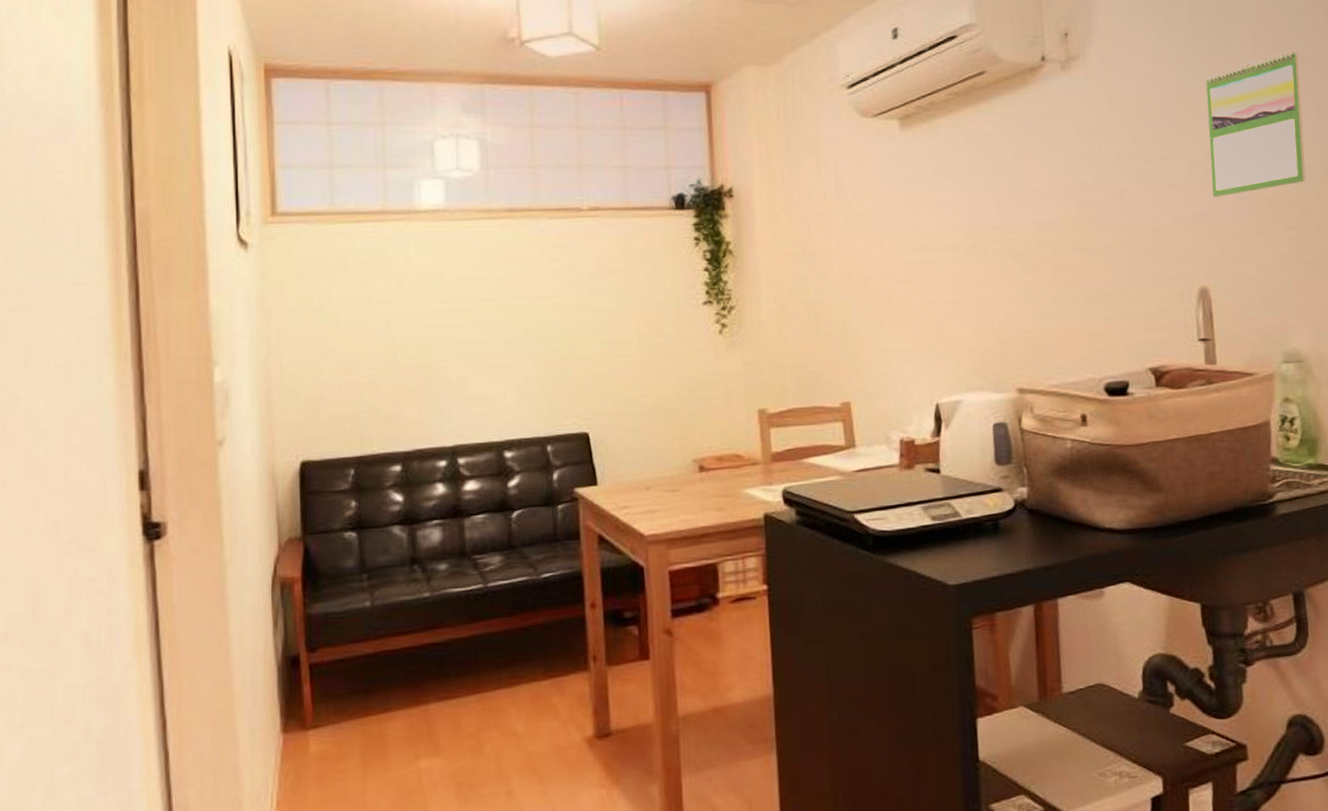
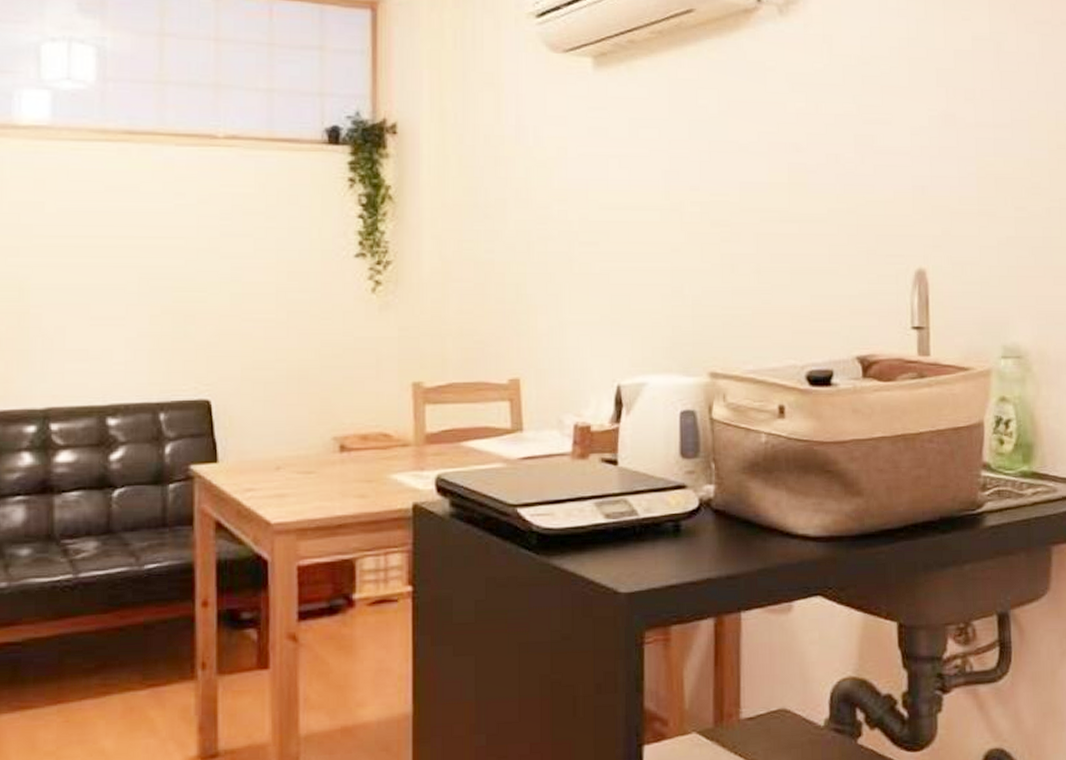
calendar: present [1206,49,1306,198] -> none [936,11,1038,170]

